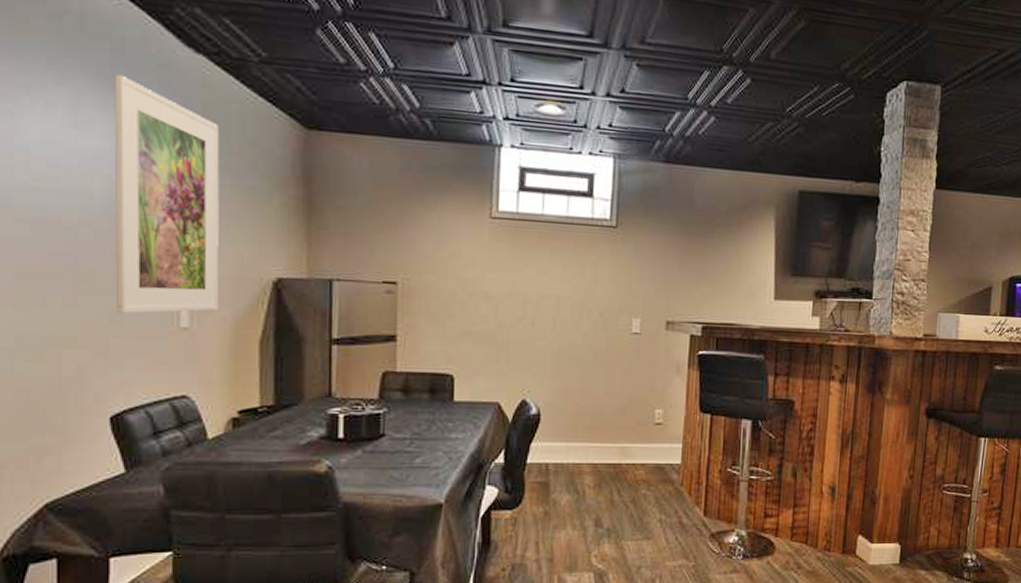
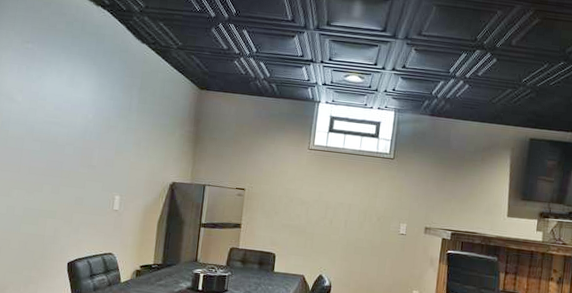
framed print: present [114,74,220,314] -> none [79,56,150,201]

